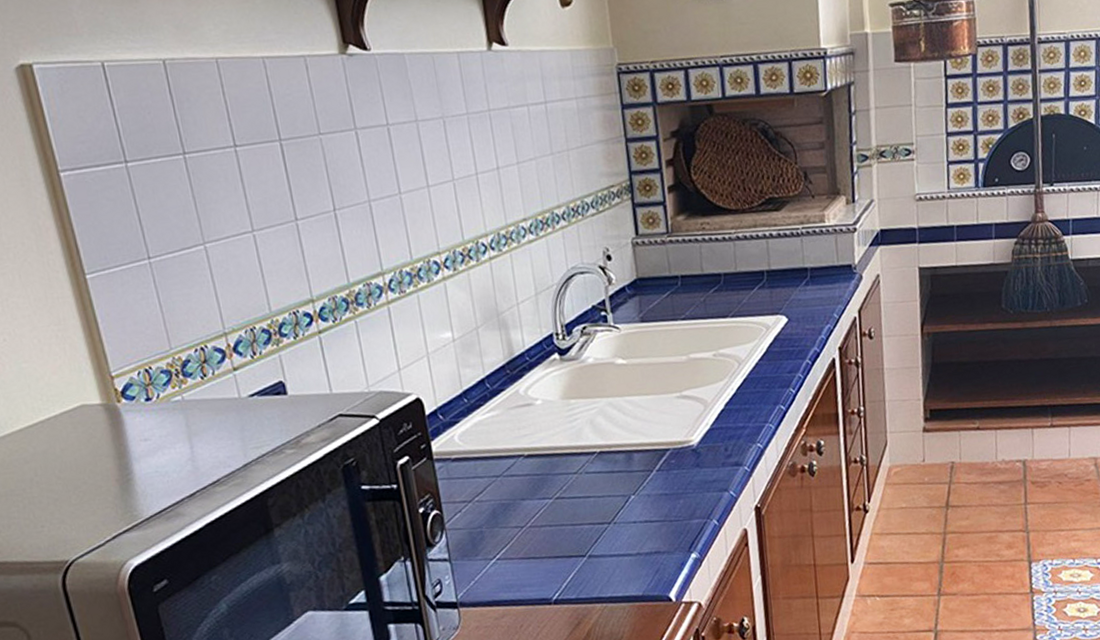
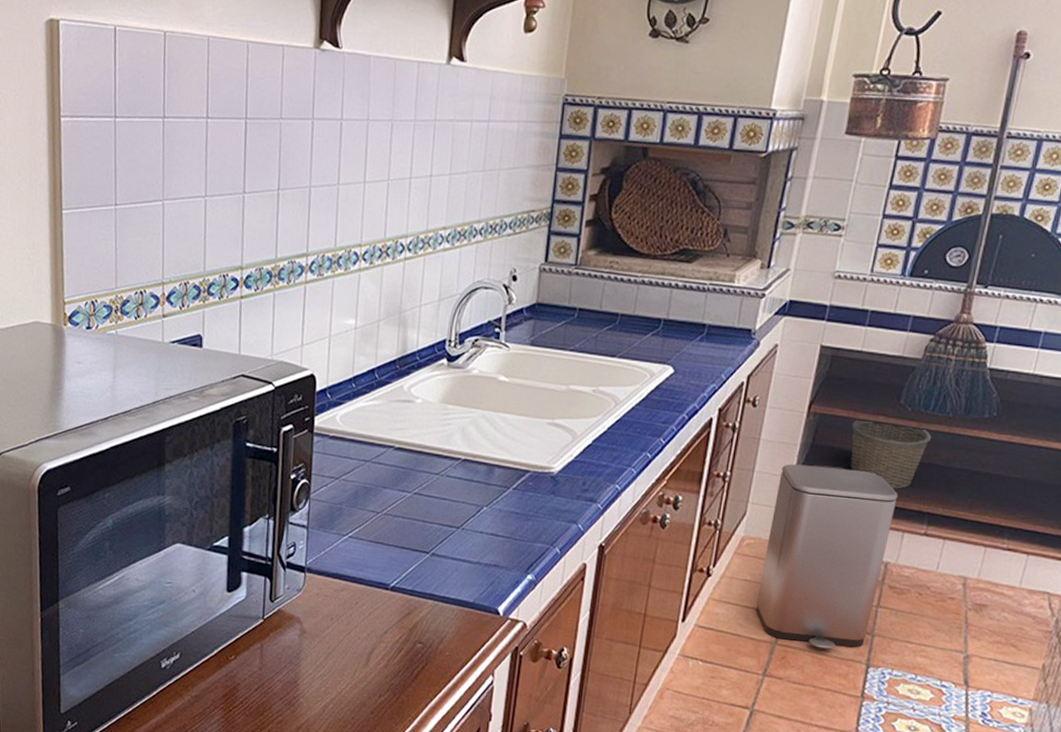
pedal bin: none [910,378,1023,557] -> present [756,464,898,649]
basket: none [964,326,1036,390] -> present [850,418,931,489]

